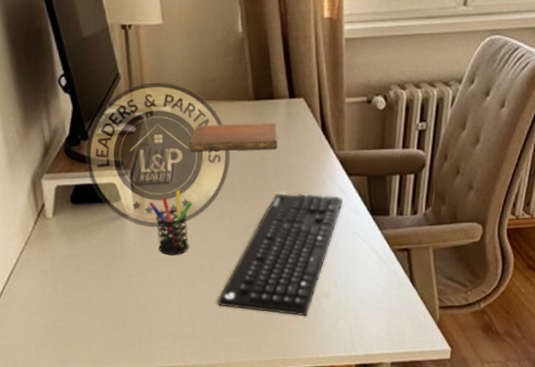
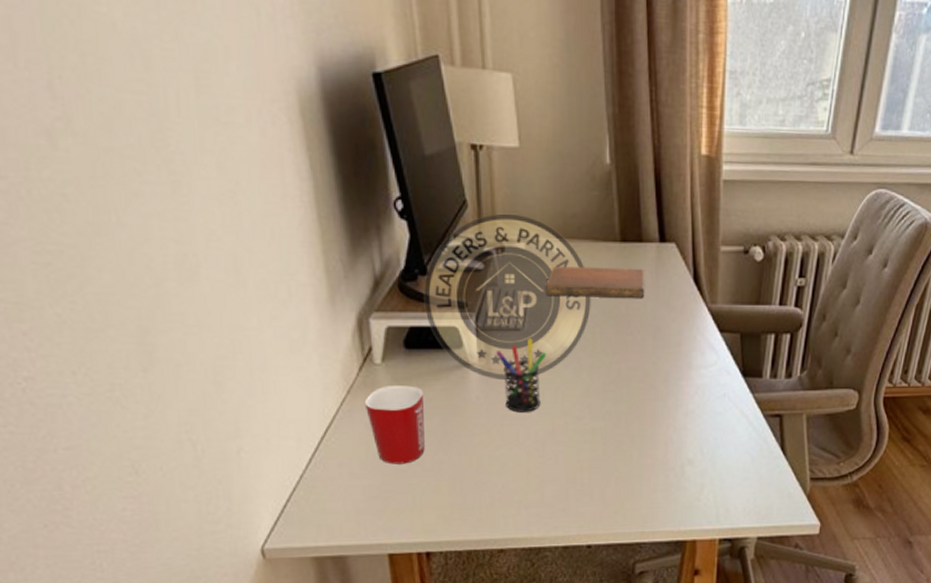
mug: none [39,235,91,304] -> present [364,384,425,464]
keyboard: present [218,193,344,316] -> none [572,348,714,485]

